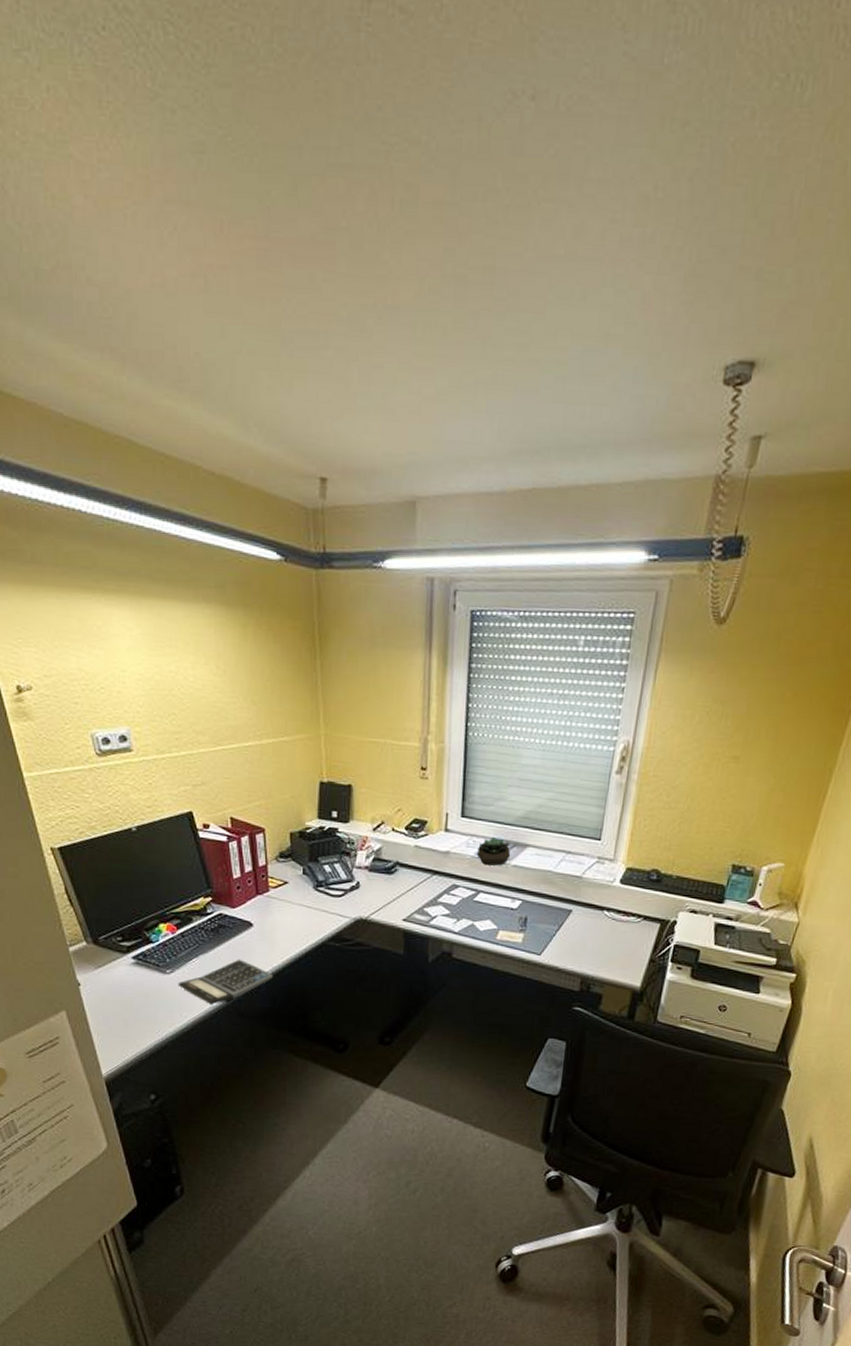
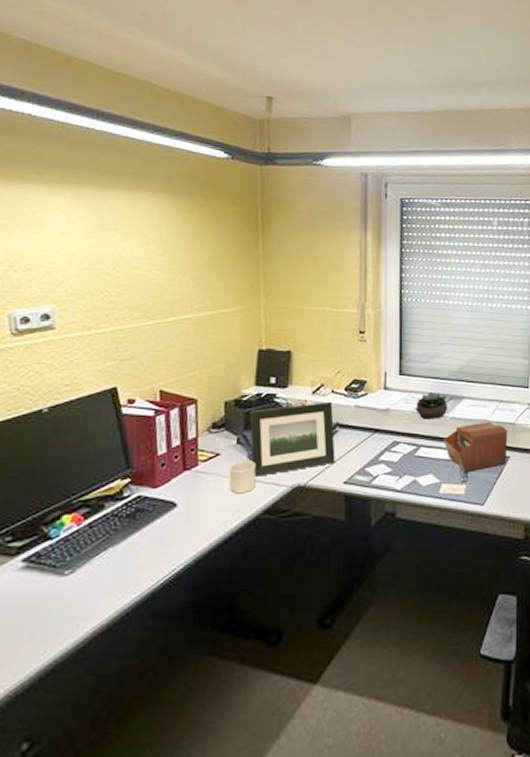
calculator: present [178,959,273,1004] -> none [77,546,197,607]
mug: none [296,890,322,921] -> present [228,460,257,494]
picture frame: none [313,839,395,907] -> present [249,401,335,477]
sewing box: none [504,872,573,922] -> present [444,421,508,473]

